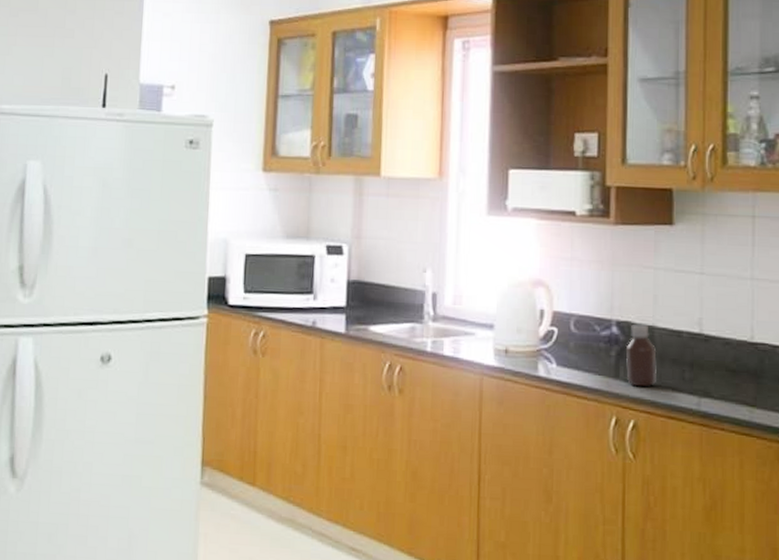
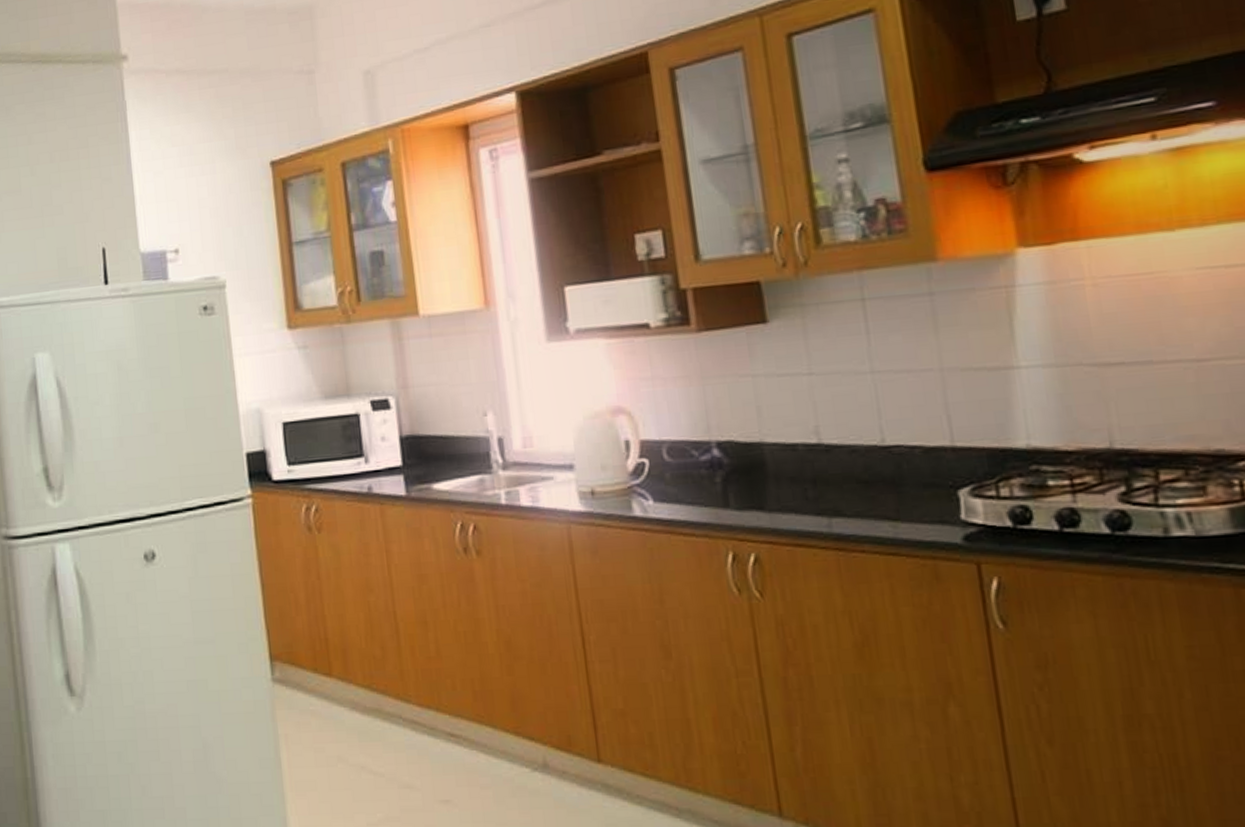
bottle: present [626,322,657,386] -> none [733,440,775,514]

